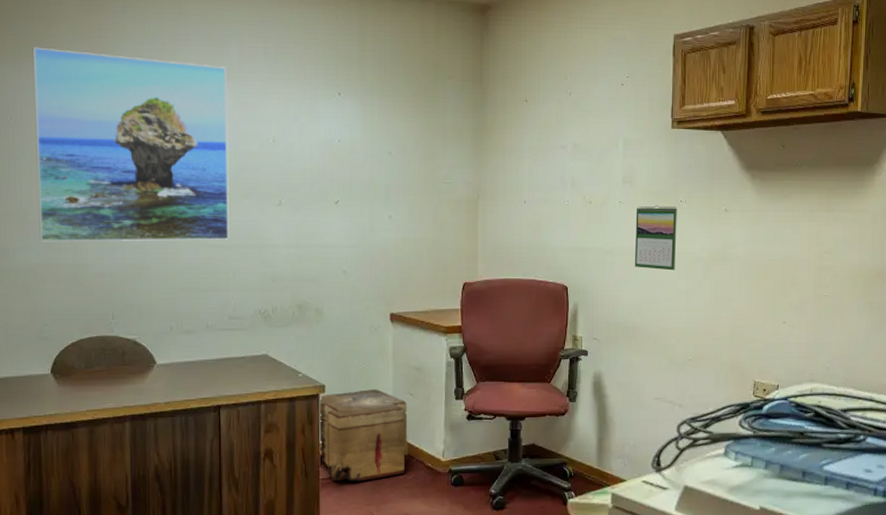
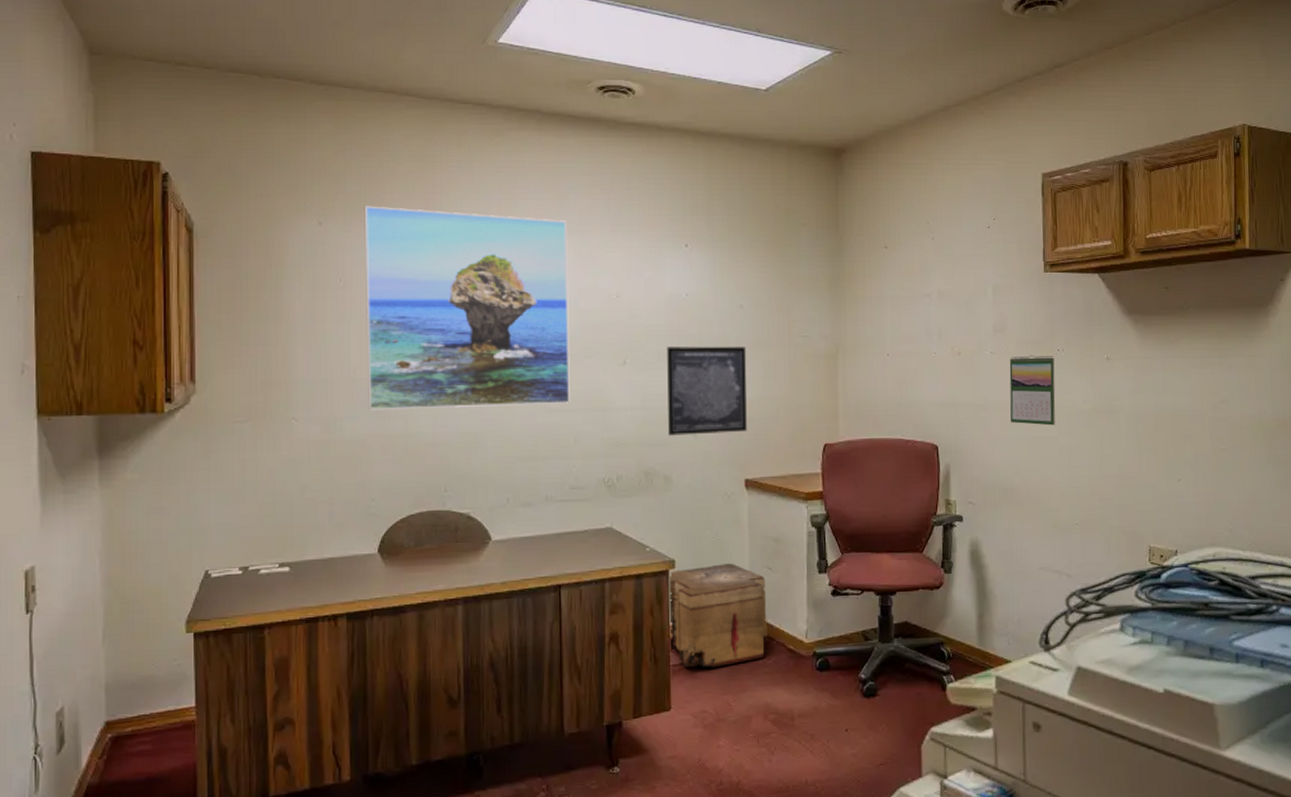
wall art: none [320,189,394,272] -> present [667,346,747,436]

